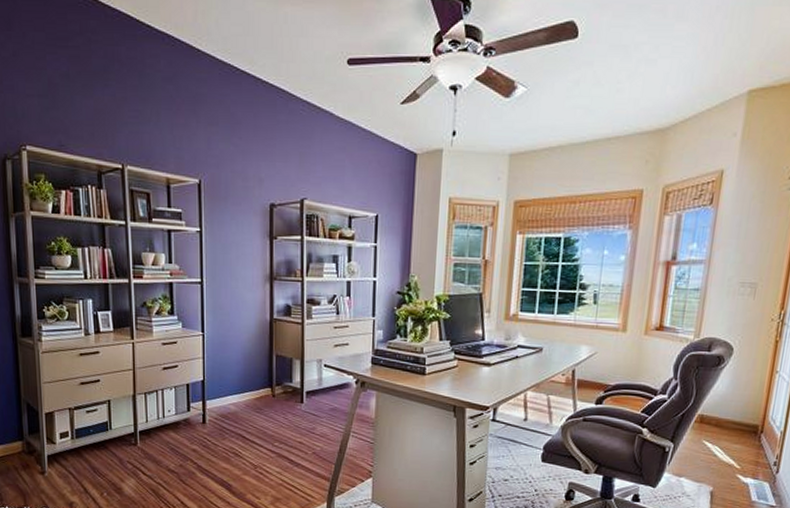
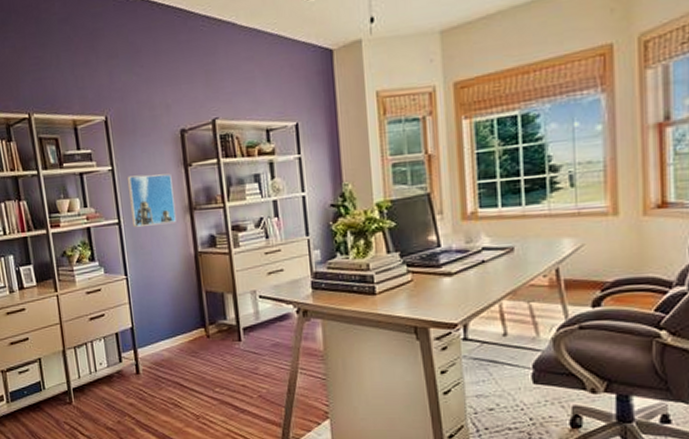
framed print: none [213,240,257,289] -> present [126,173,176,227]

